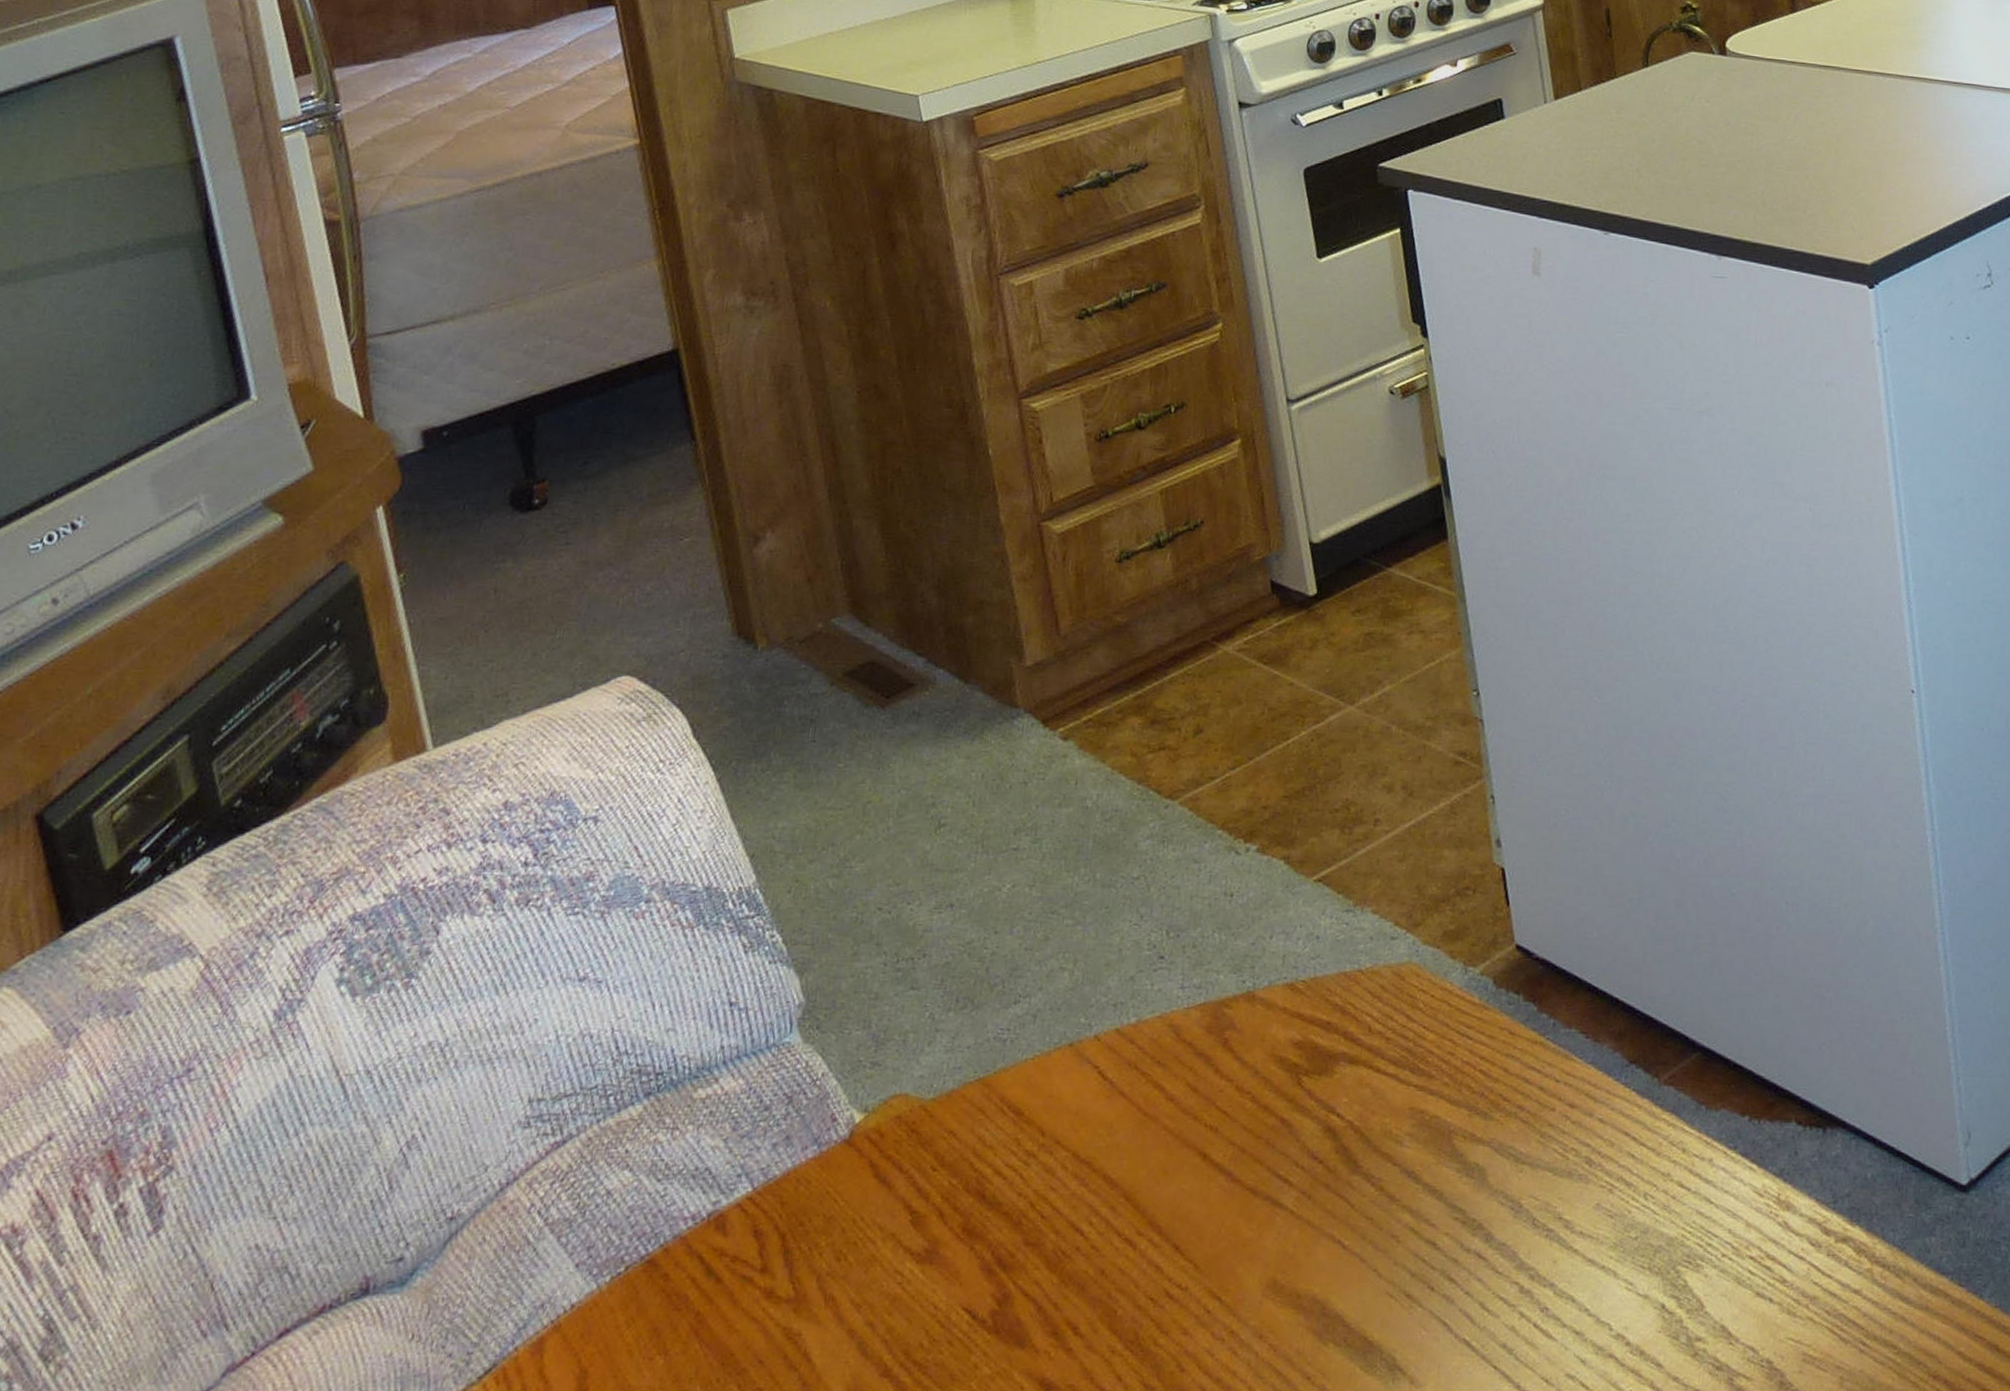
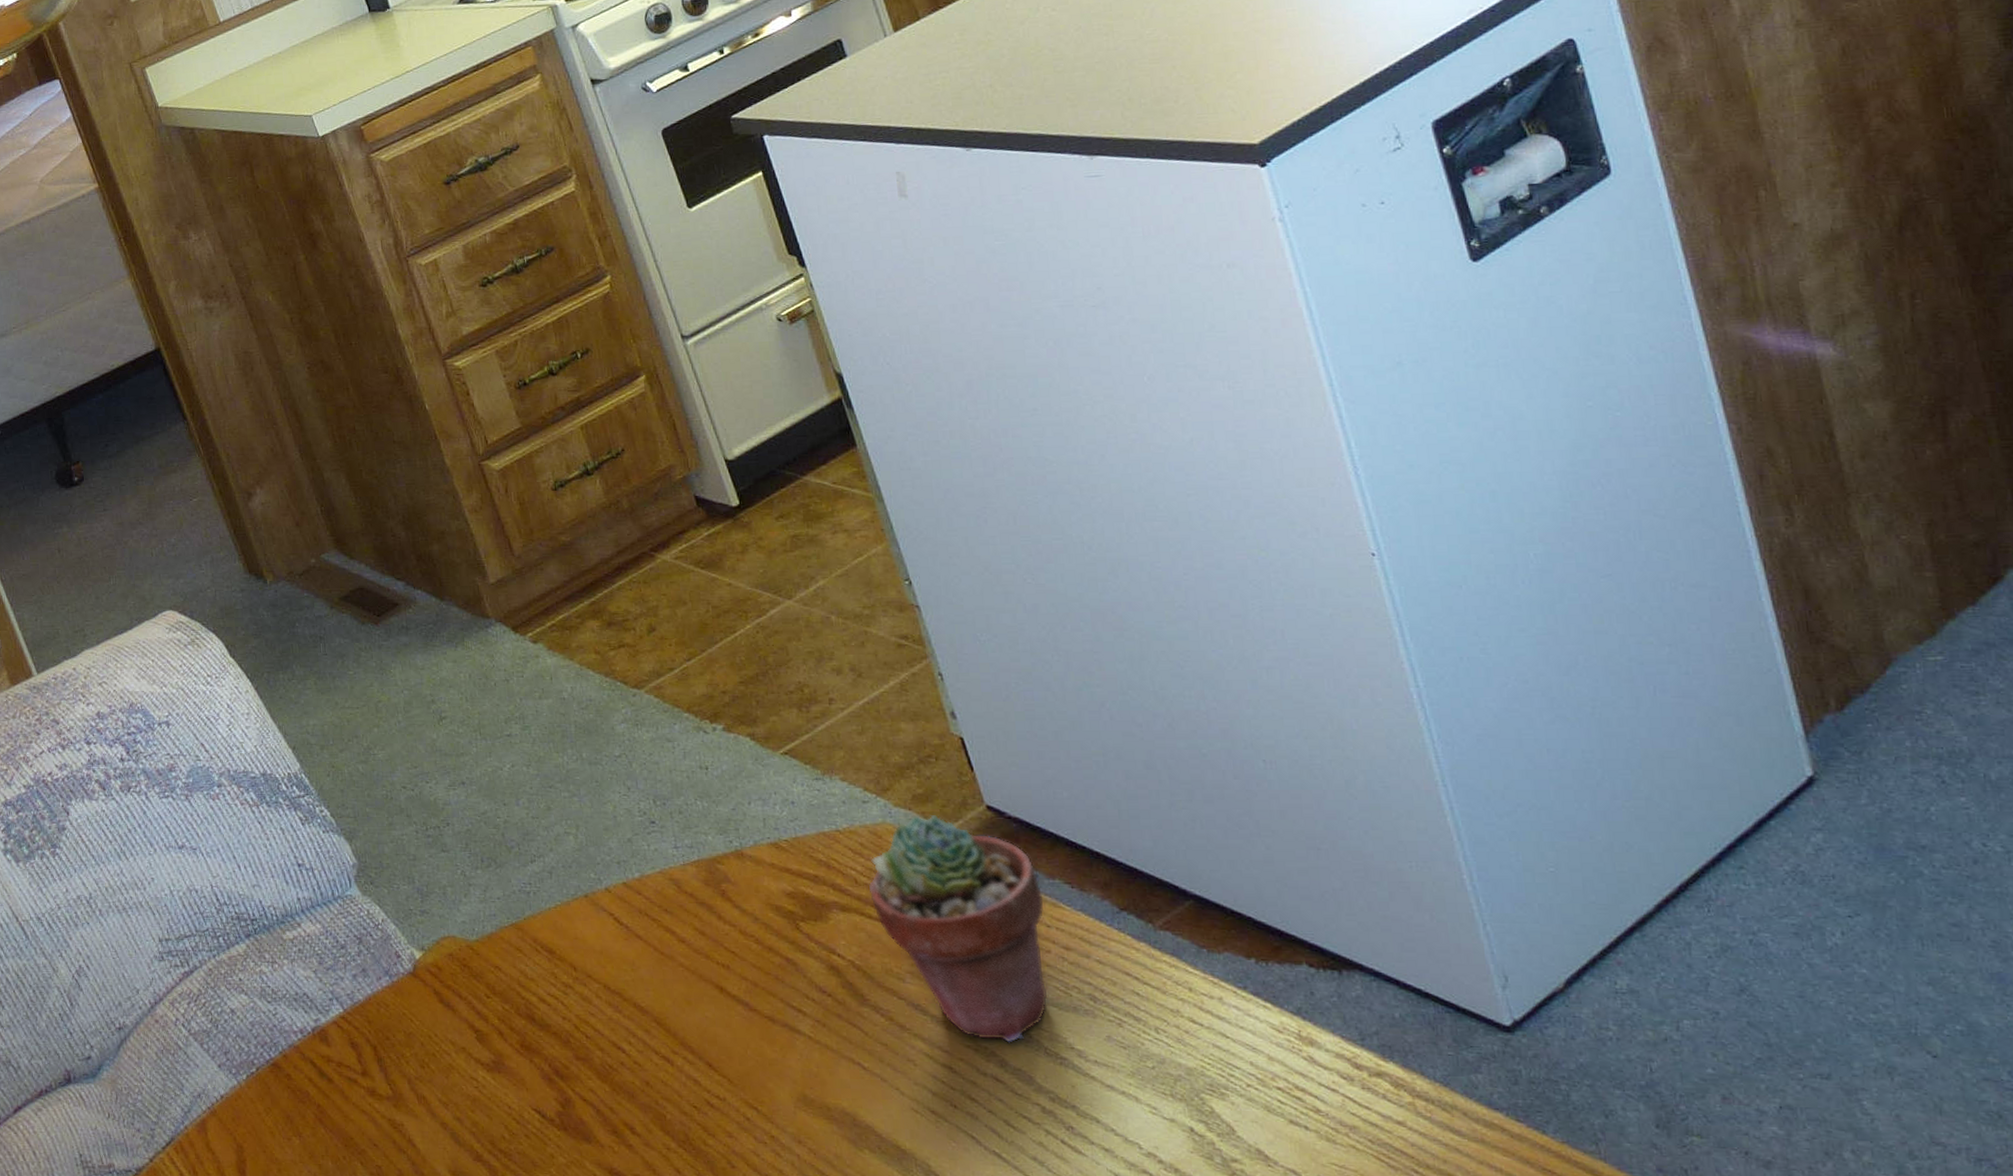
potted succulent: none [1381,954,1558,1214] -> present [869,815,1048,1043]

